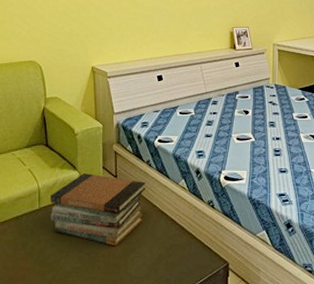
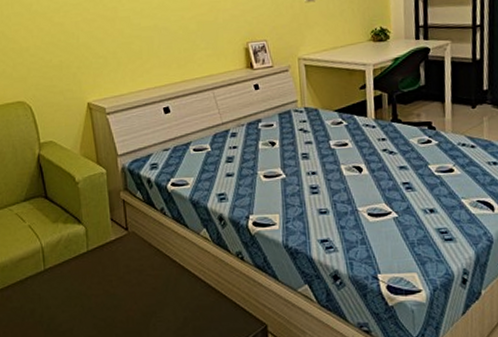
book stack: present [50,173,146,247] -> none [56,227,163,310]

